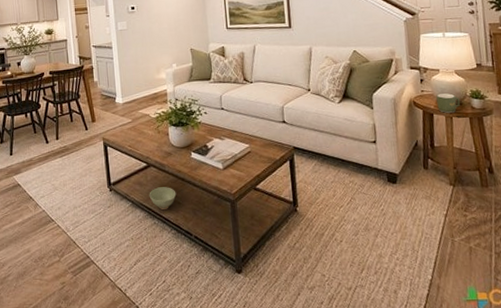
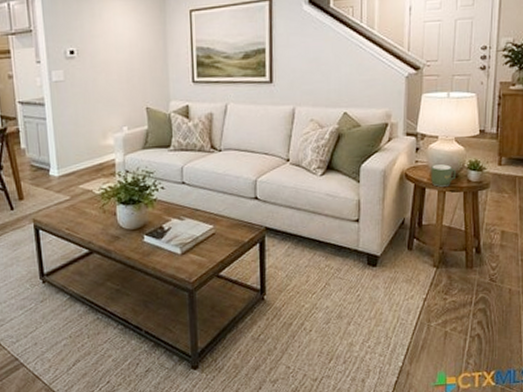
bowl: present [149,187,176,210] -> none [91,276,125,303]

